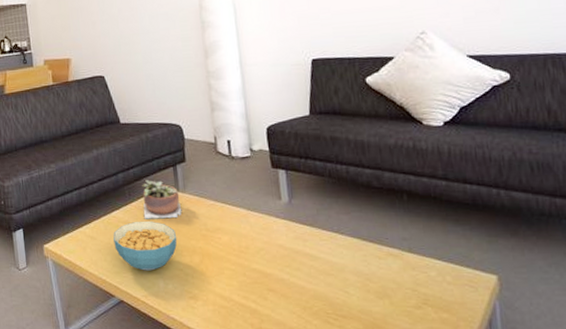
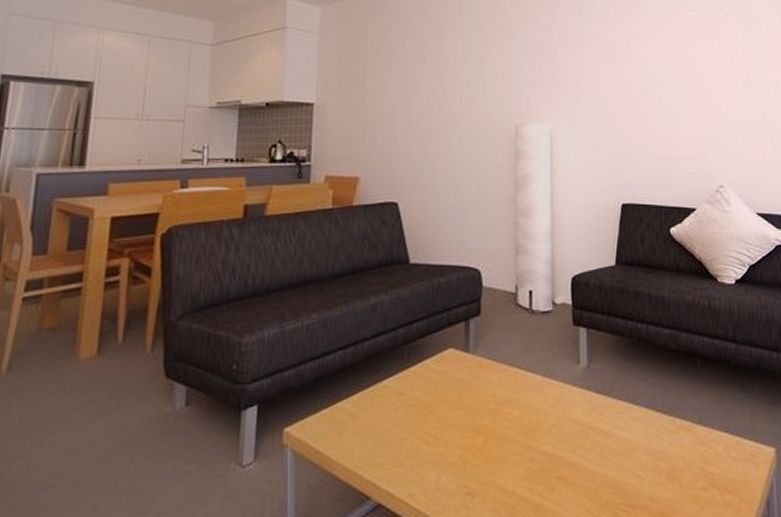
cereal bowl: present [113,220,177,271] -> none [380,391,460,460]
succulent plant: present [142,180,182,219] -> none [422,337,470,390]

